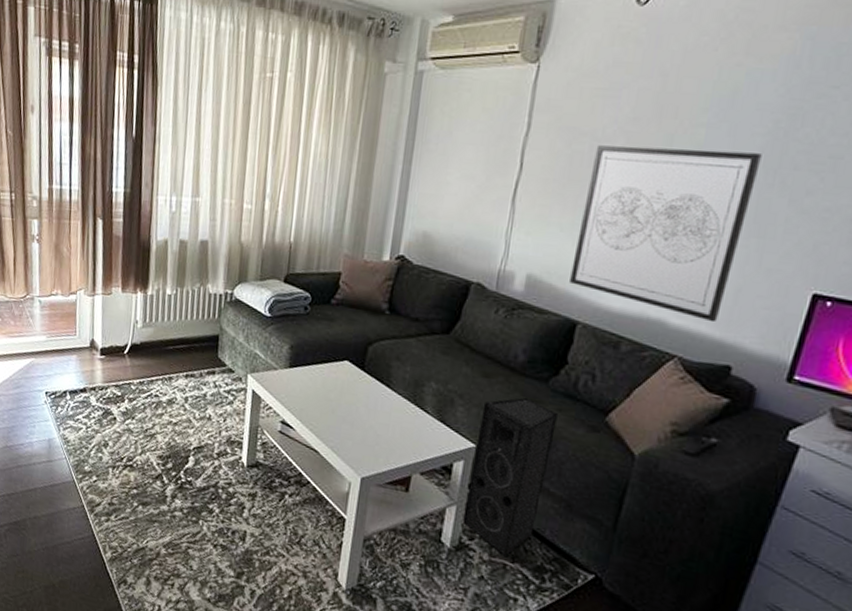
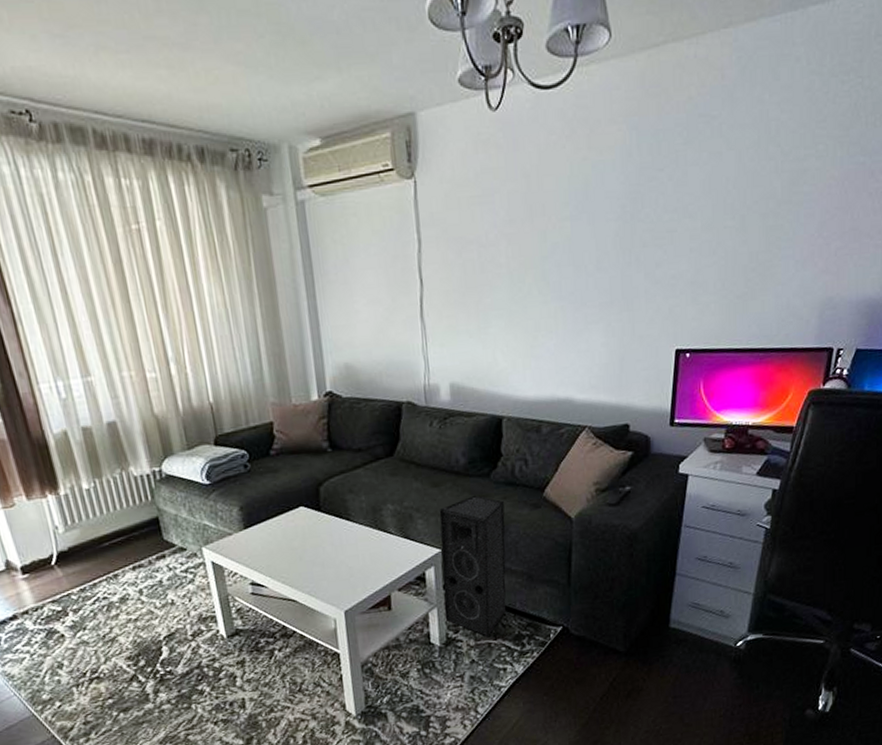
wall art: present [570,145,762,323] -> none [484,237,618,391]

